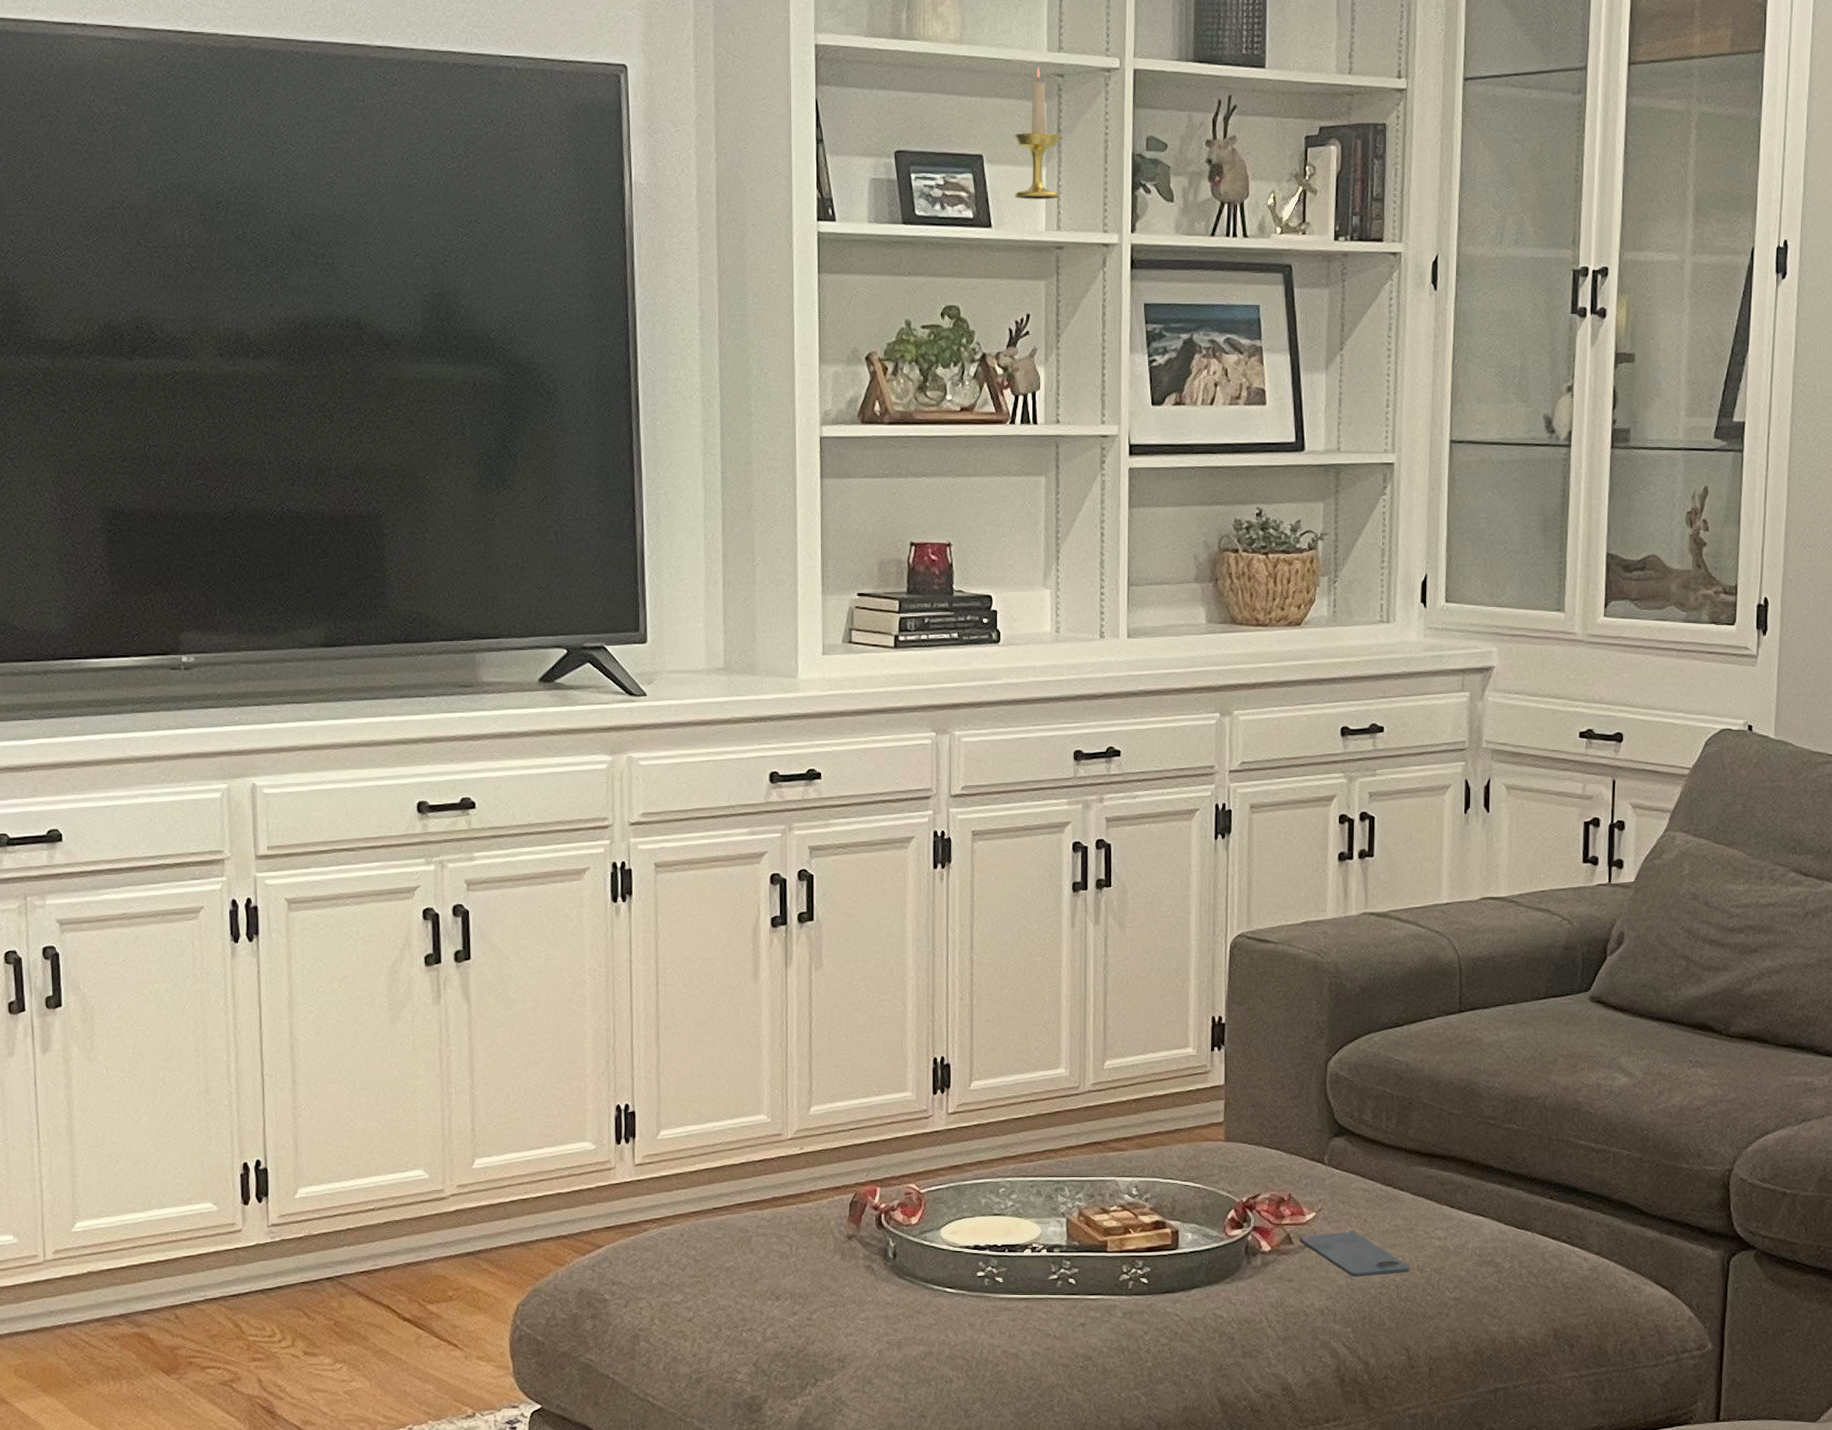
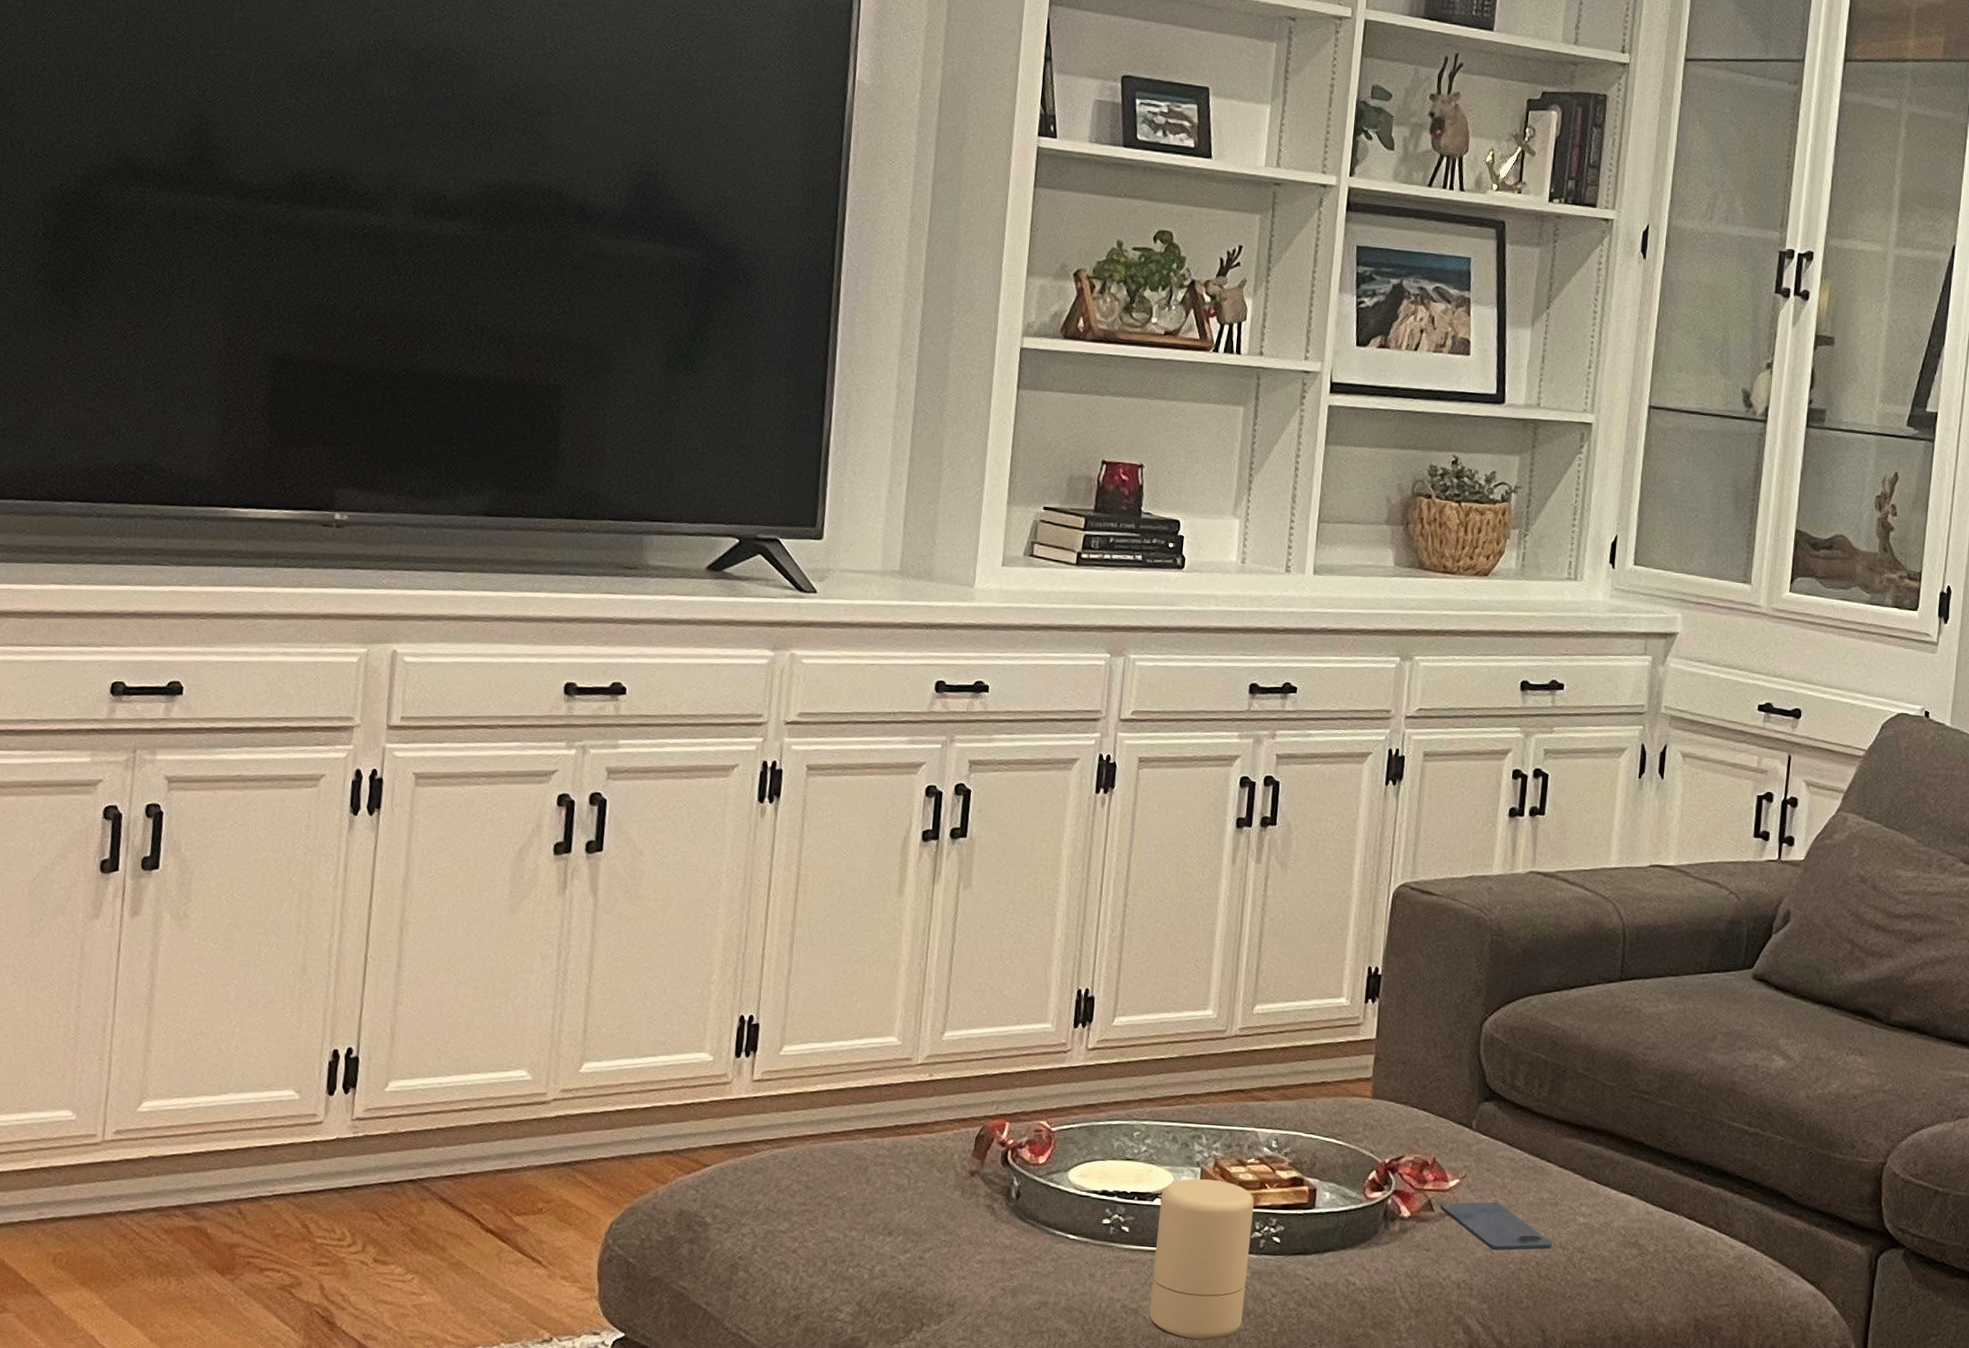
candlestick: present [1013,66,1062,199] -> none [1237,7,1289,137]
candle: none [1029,1229,1120,1378] -> present [1149,1178,1254,1340]

